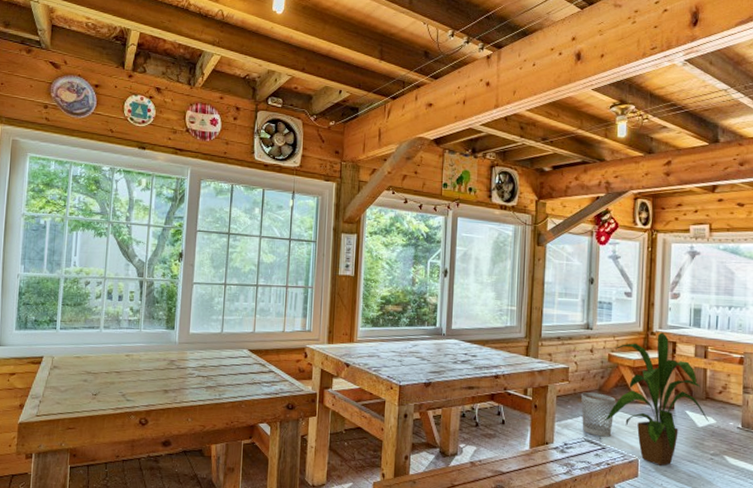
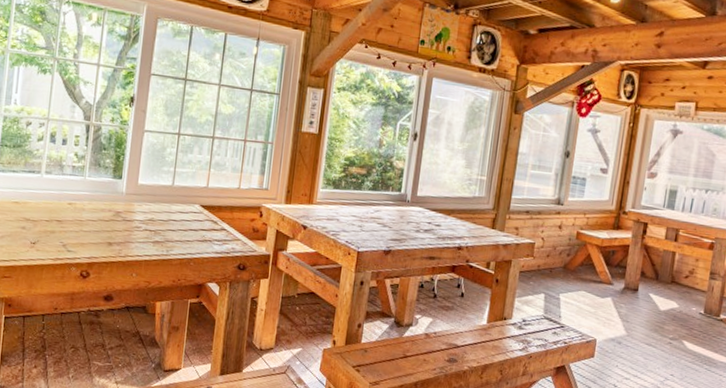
wastebasket: present [580,392,615,437] -> none [543,269,579,316]
house plant: present [605,332,709,466] -> none [566,212,672,347]

